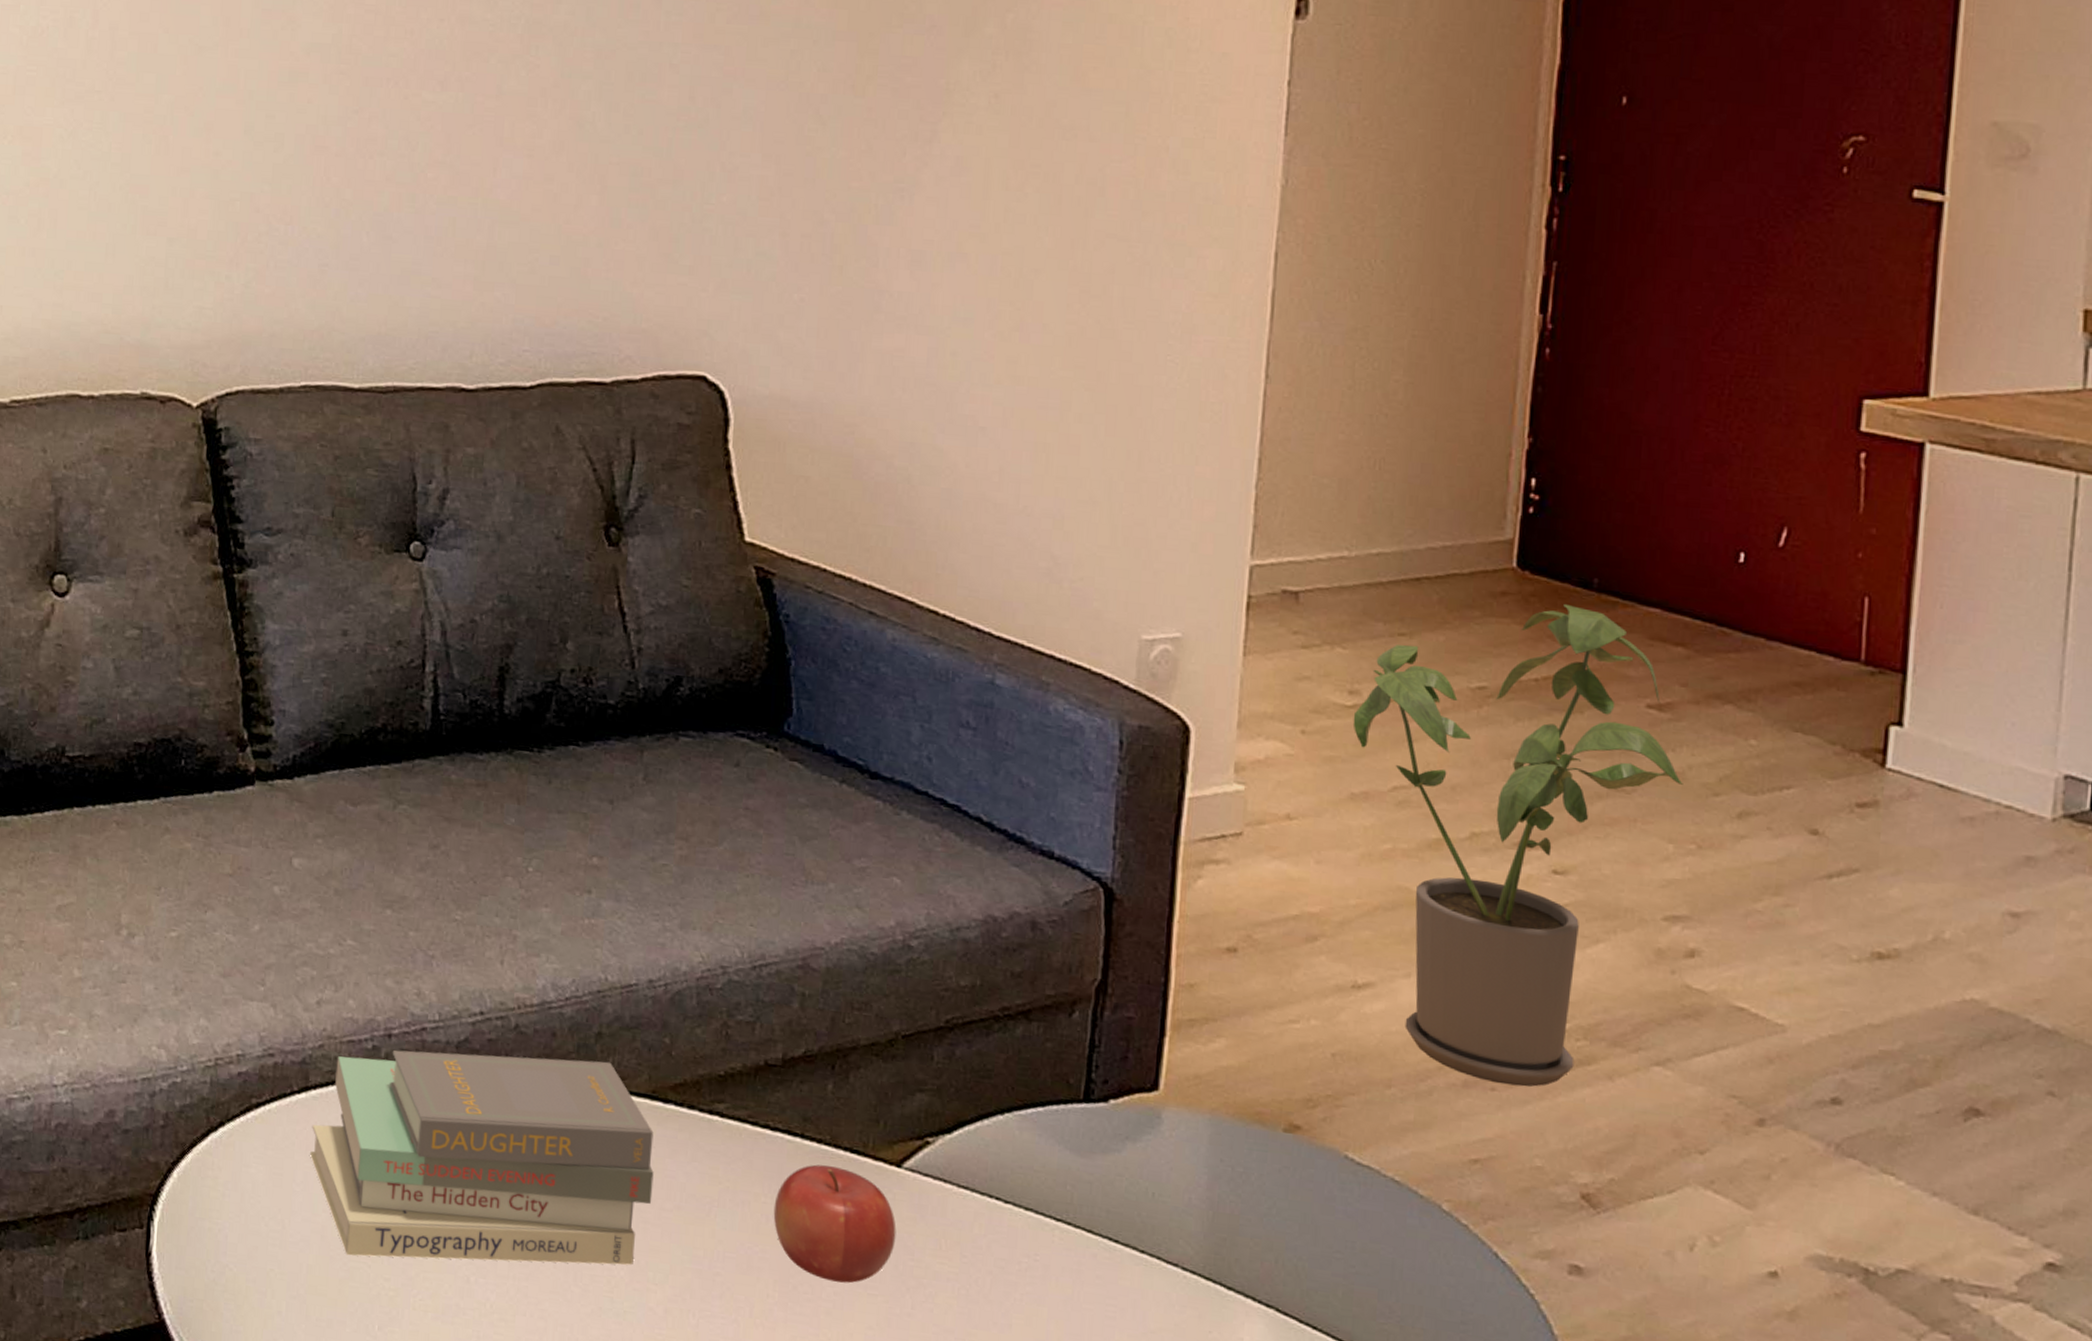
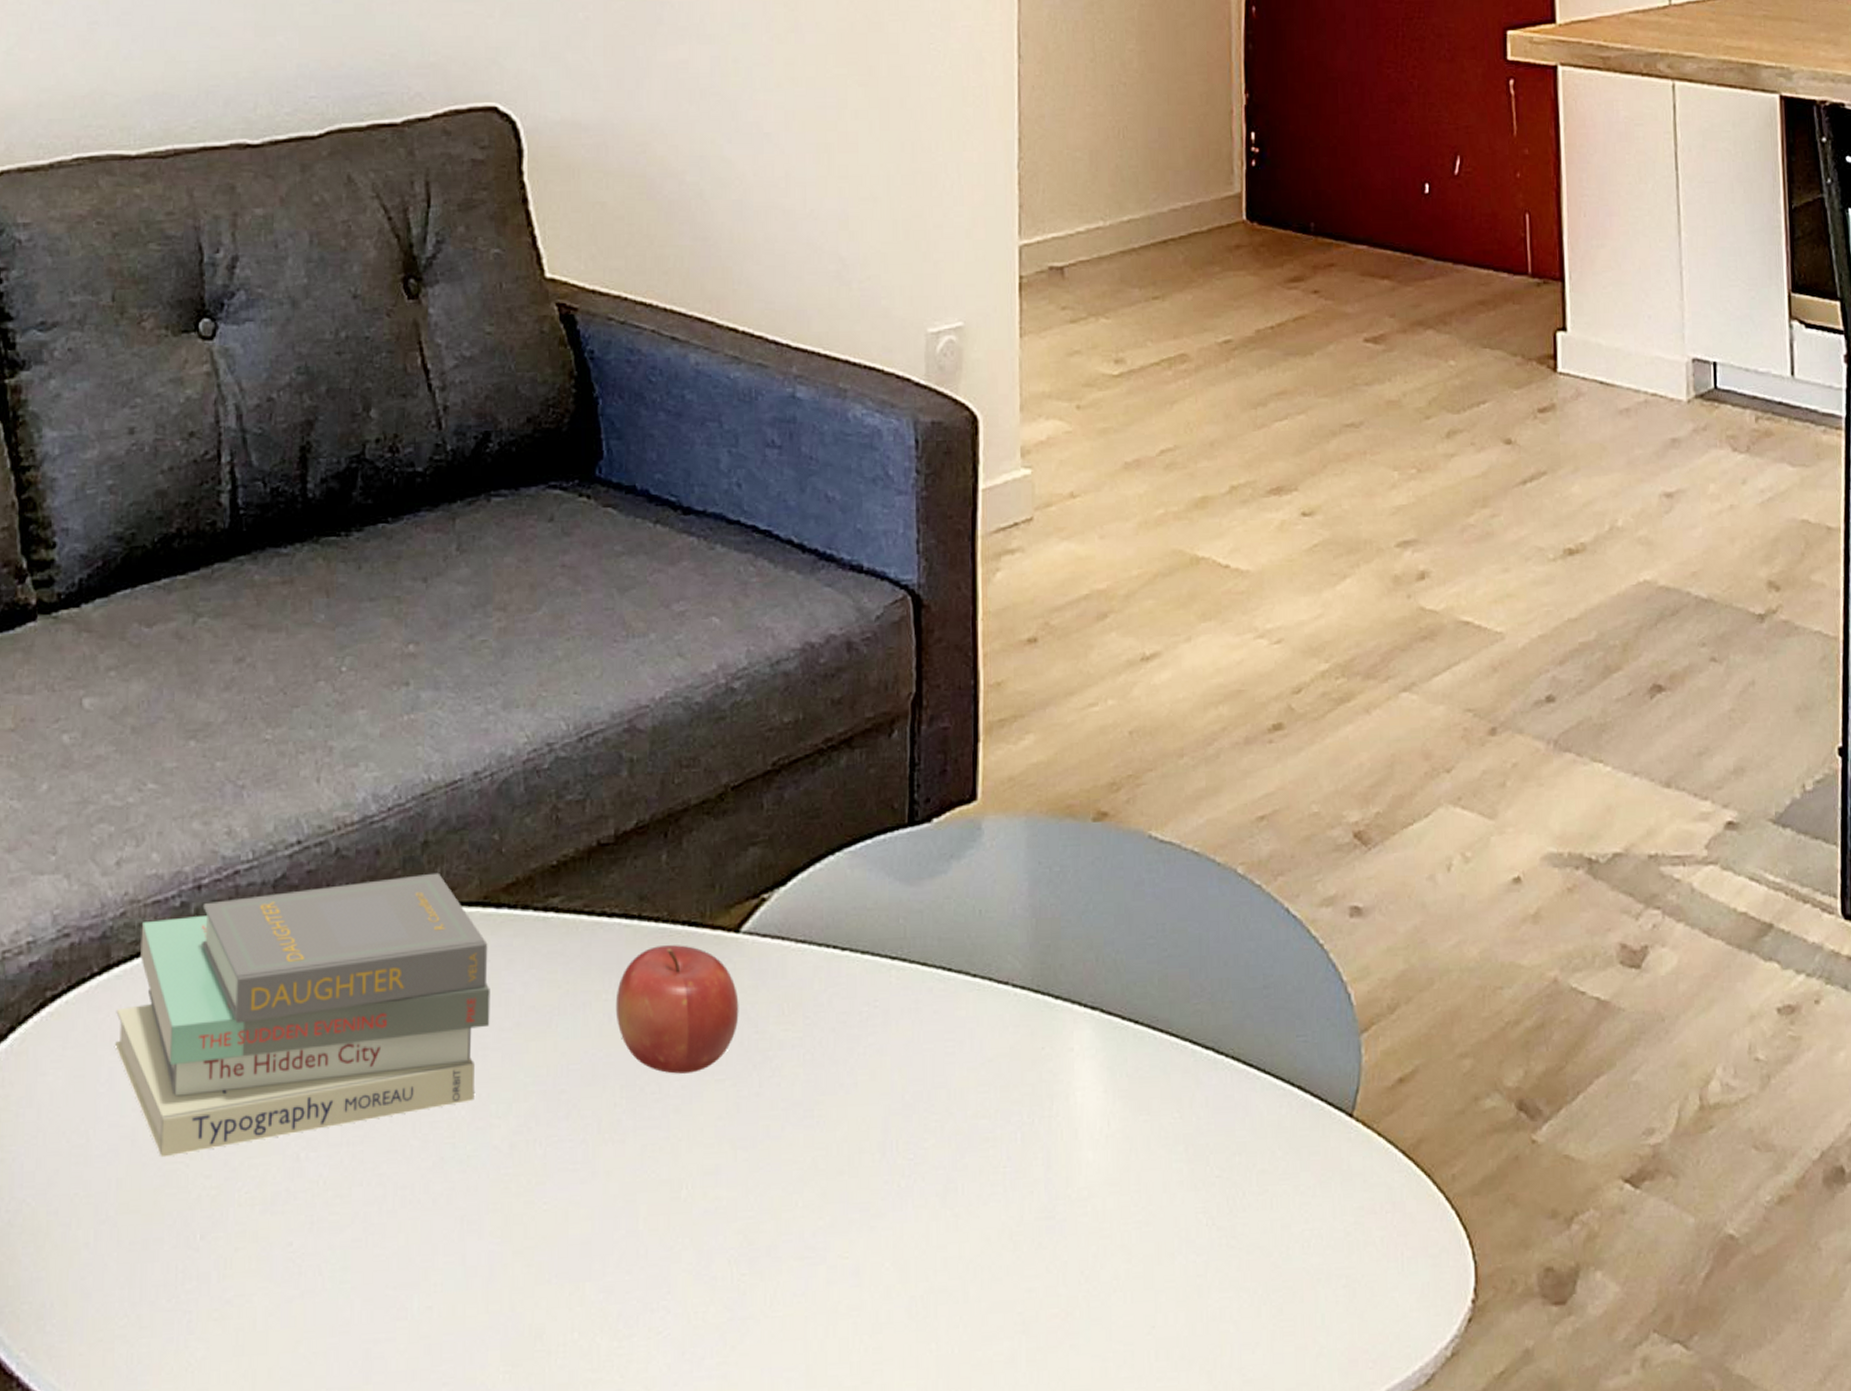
house plant: present [1353,603,1683,1087] -> none [1120,250,1400,735]

